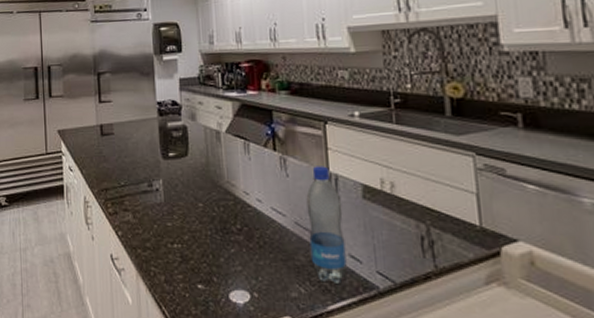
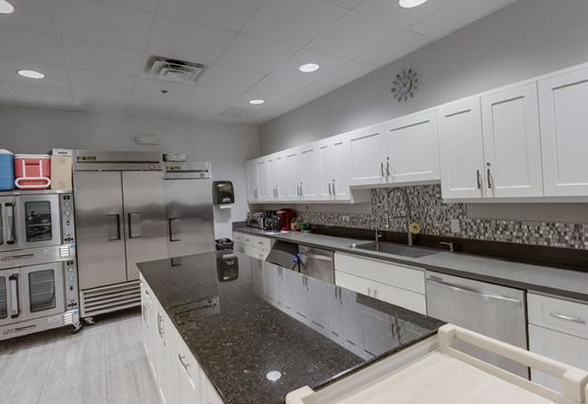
bottle: present [306,166,347,285] -> none [320,281,346,361]

